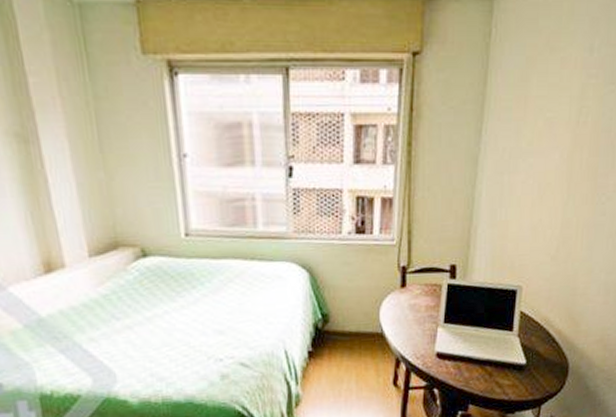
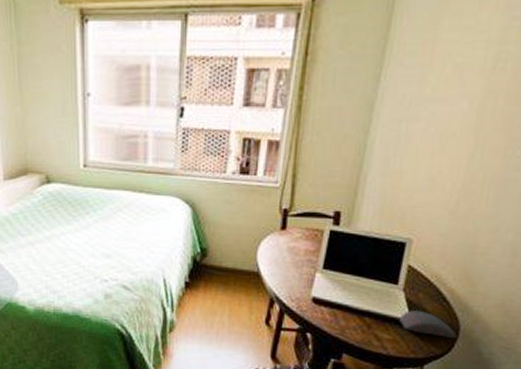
computer mouse: none [517,353,567,377] -> present [399,310,458,339]

